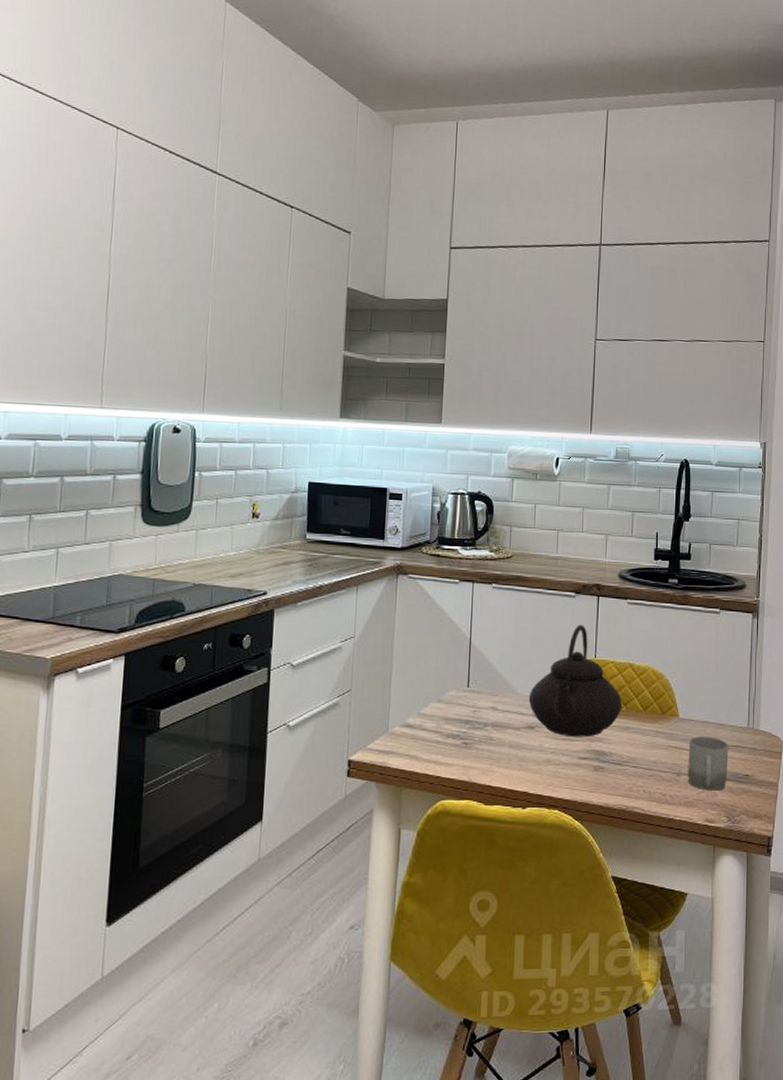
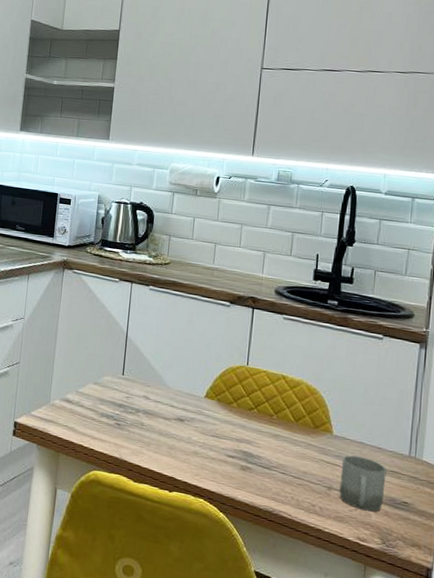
teapot: present [528,624,623,737] -> none [179,332,274,438]

